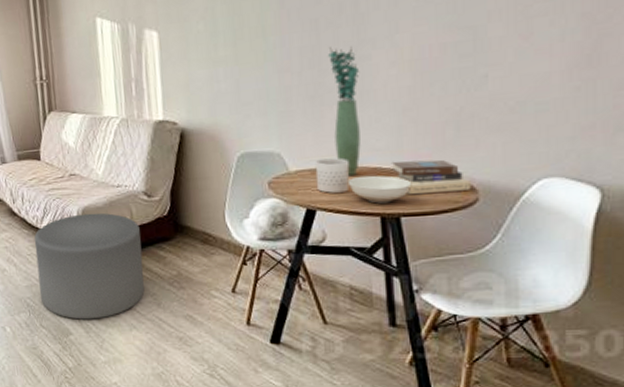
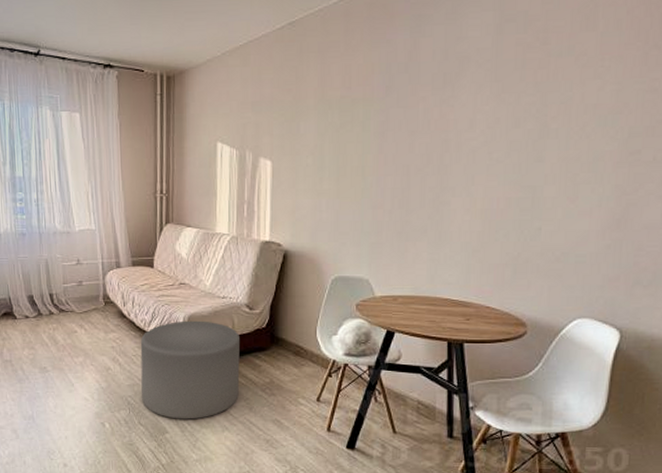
mug: present [315,158,350,193] -> none [396,288,426,318]
vase: present [328,46,361,177] -> none [415,191,441,305]
bowl: present [347,175,412,204] -> none [422,305,475,330]
books: present [391,159,471,195] -> none [459,294,521,325]

